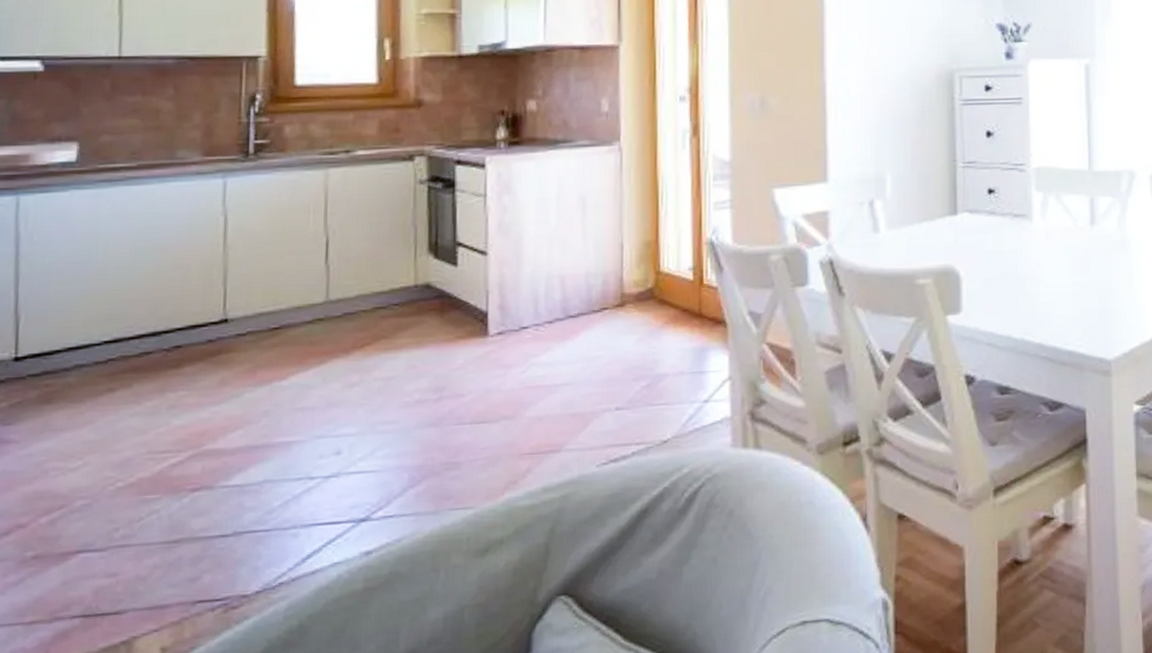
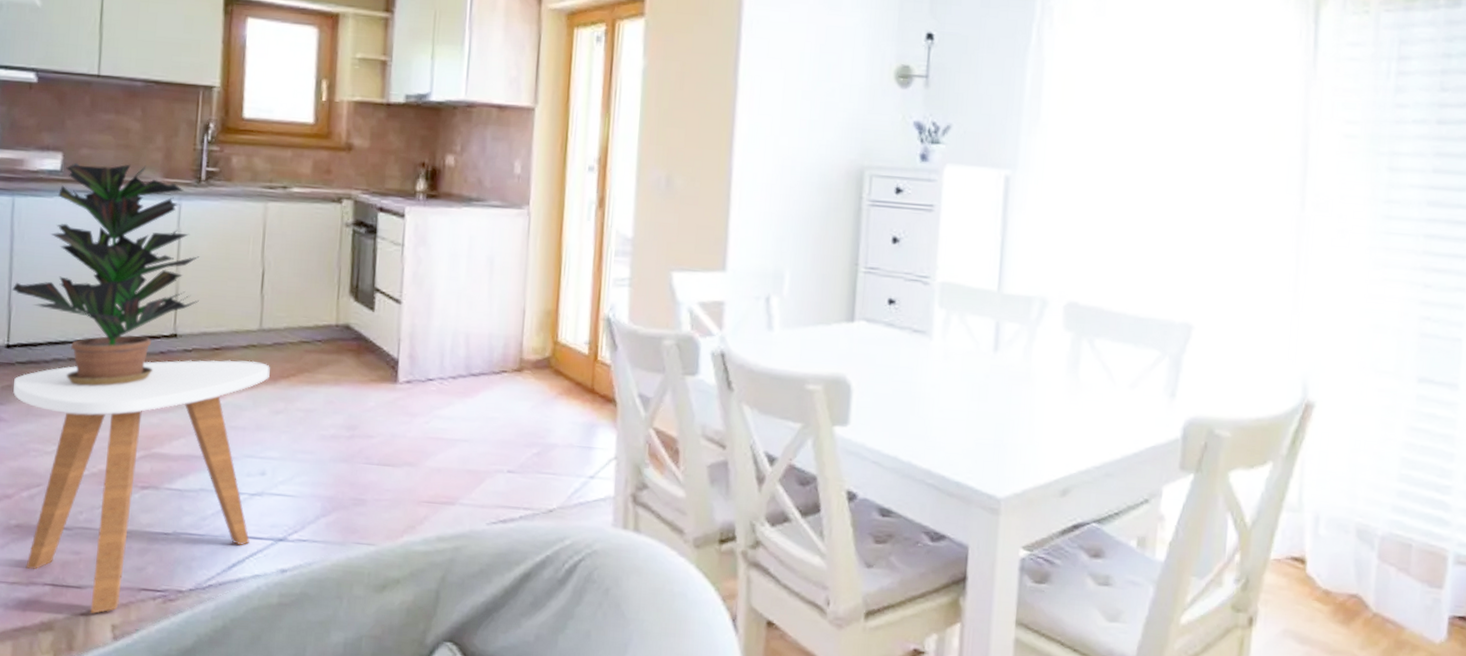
potted plant: none [20,145,252,391] -> present [12,163,200,387]
side table: none [25,335,341,639] -> present [13,360,270,613]

